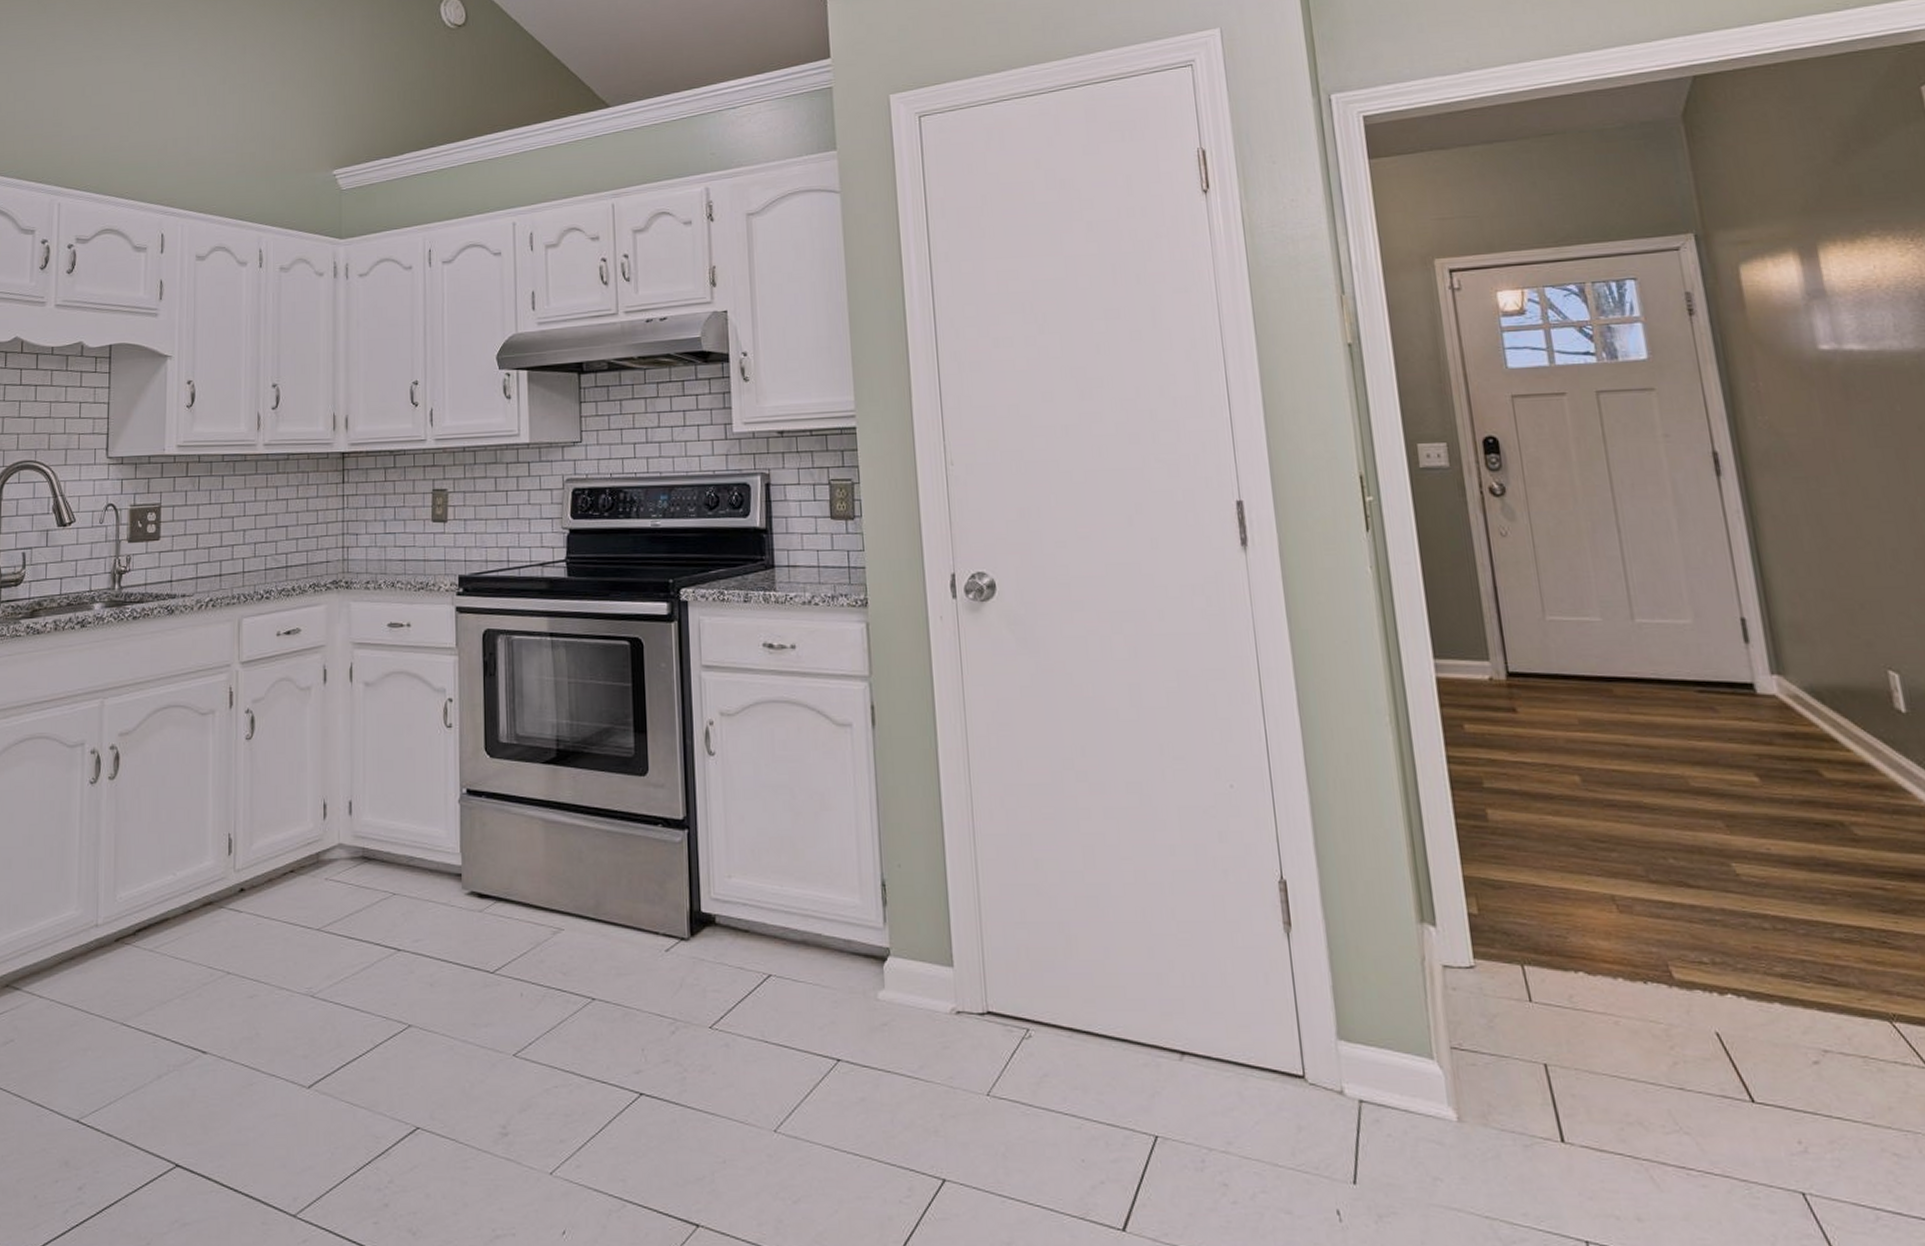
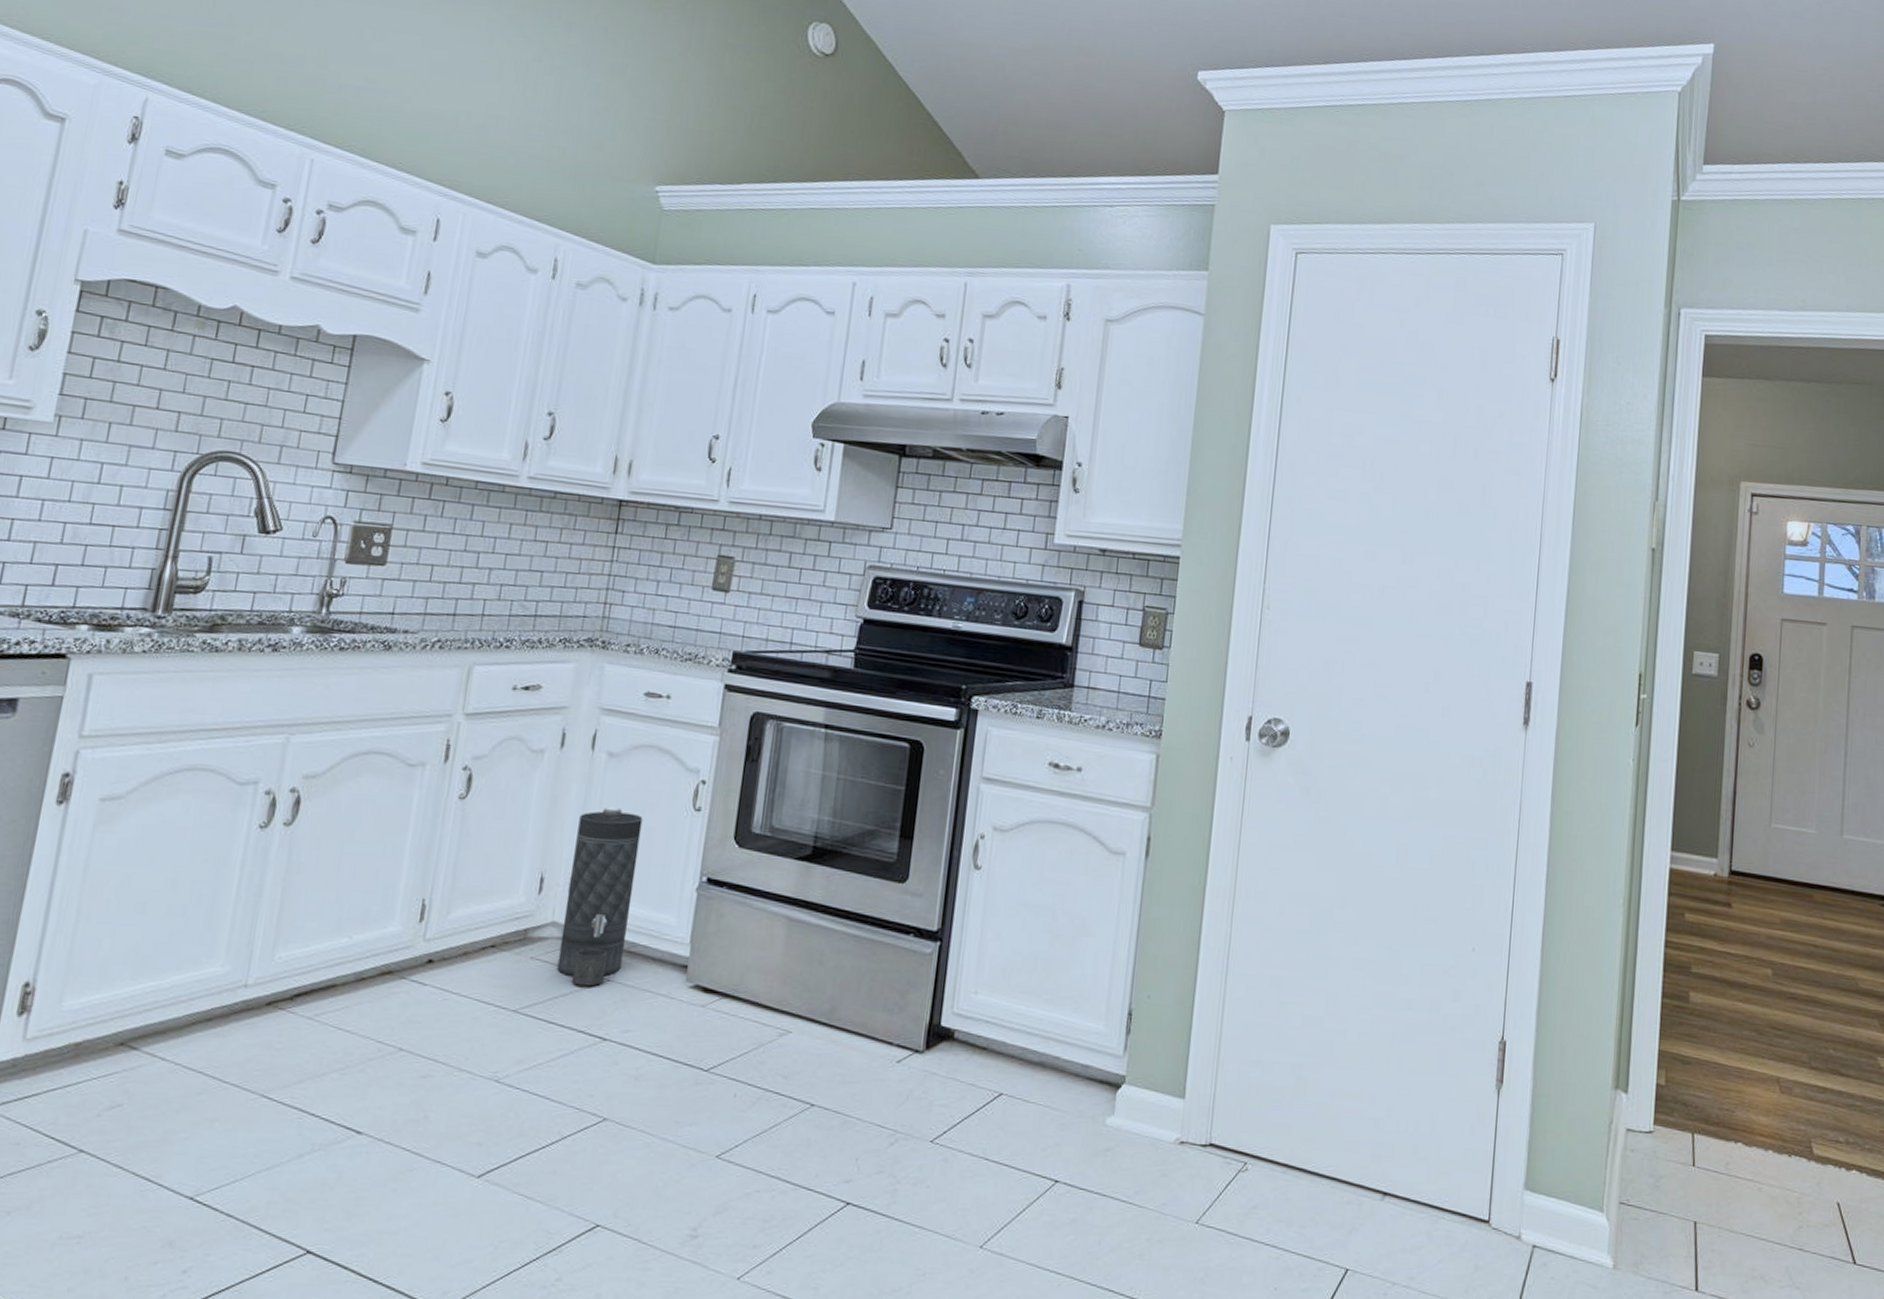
canister: none [348,732,404,901] -> present [556,806,643,987]

